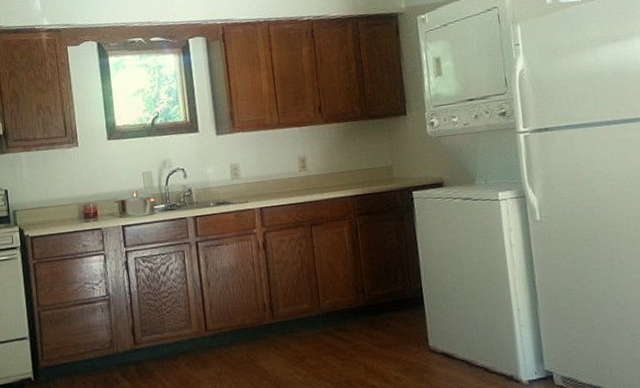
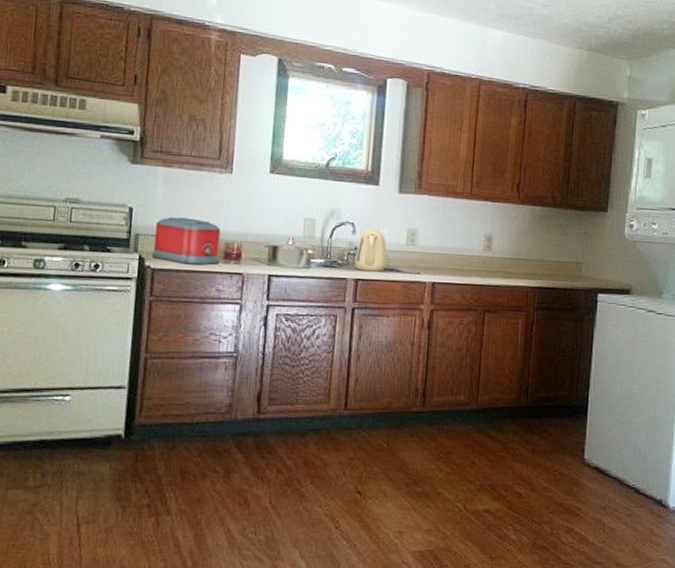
toaster: none [27,189,82,229] -> present [152,217,221,266]
kettle: none [189,170,218,209] -> present [353,229,387,273]

